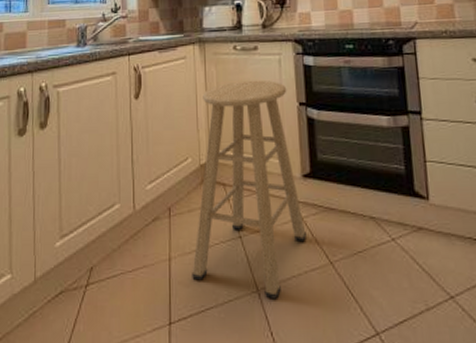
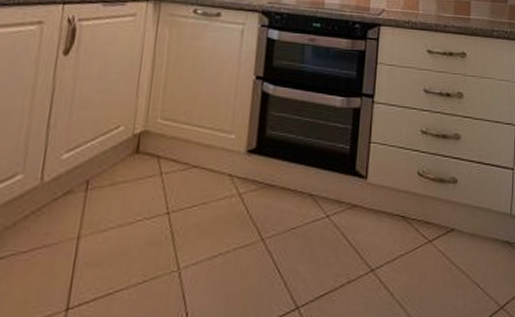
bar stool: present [192,80,306,299] -> none [103,47,246,278]

